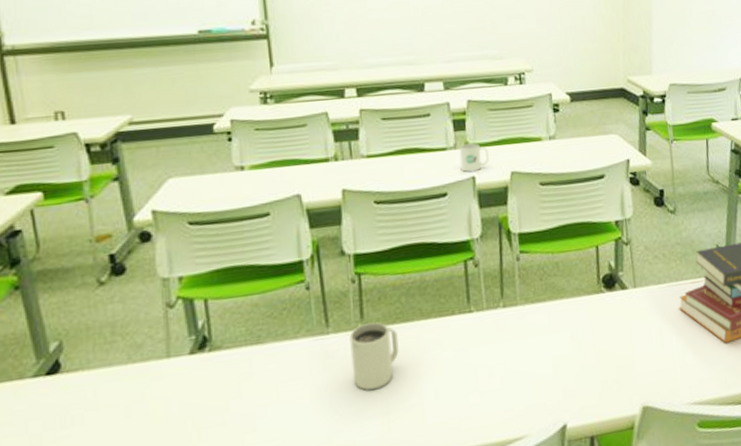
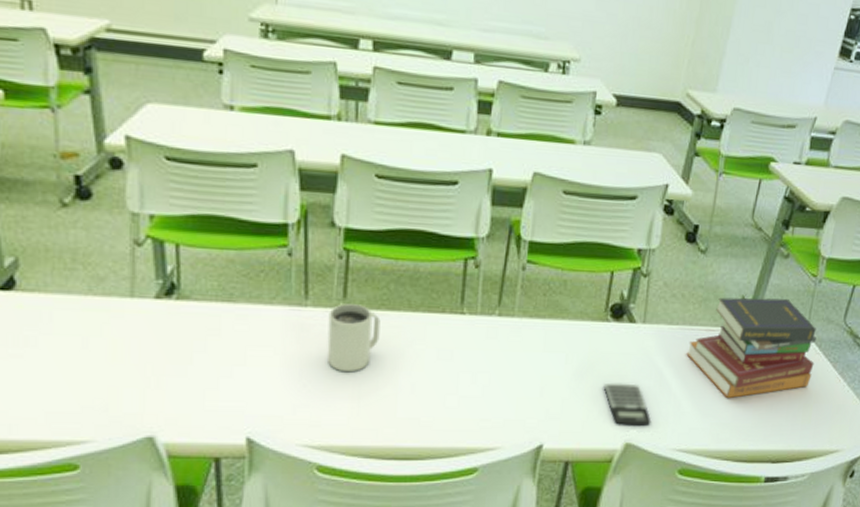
mug: present [459,143,489,172] -> none [477,130,512,163]
calculator: none [610,346,662,389] -> present [603,383,651,425]

